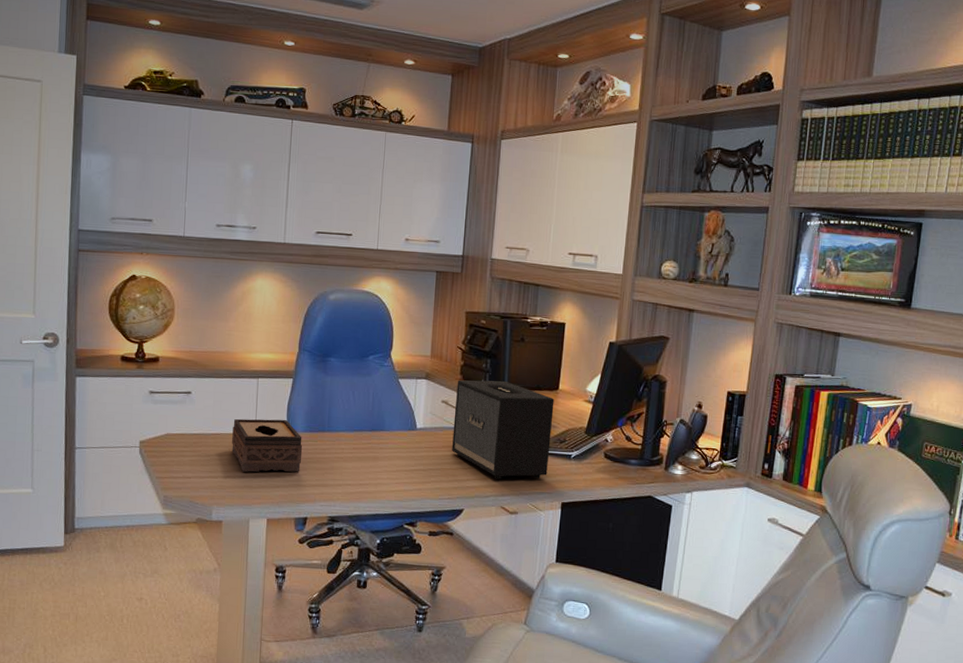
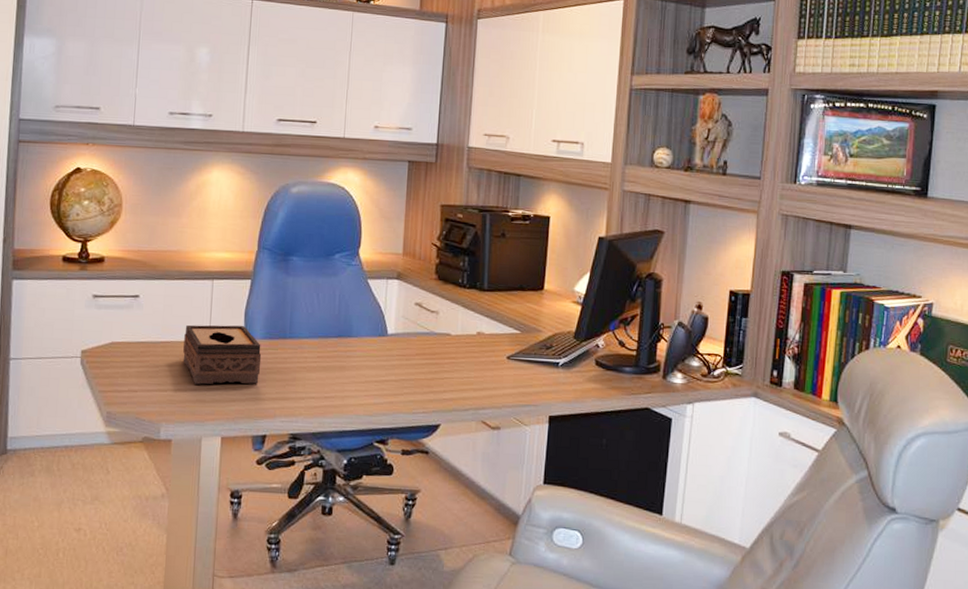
speaker: present [452,380,554,479] -> none [427,279,539,391]

